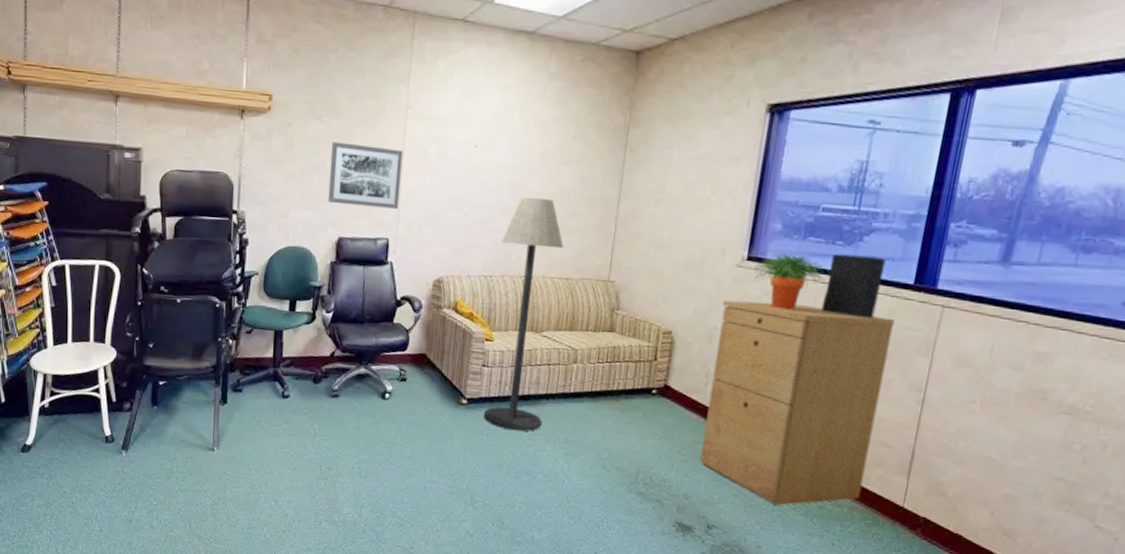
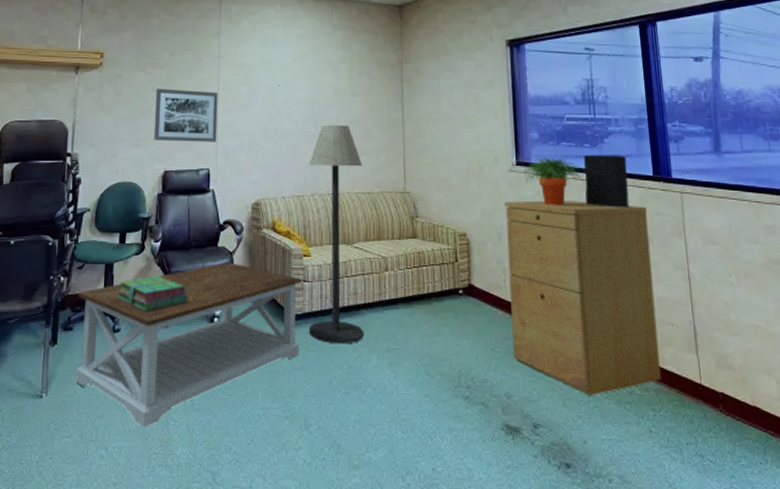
coffee table: none [246,339,481,487] -> present [76,262,302,428]
stack of books: none [286,346,359,382] -> present [116,276,188,312]

